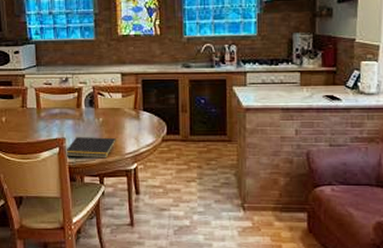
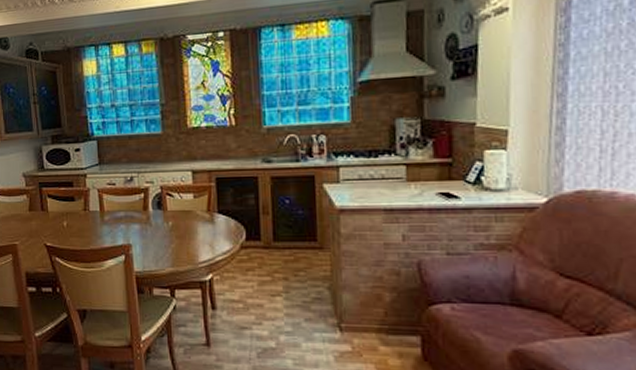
notepad: present [67,136,116,159] -> none [133,242,188,268]

